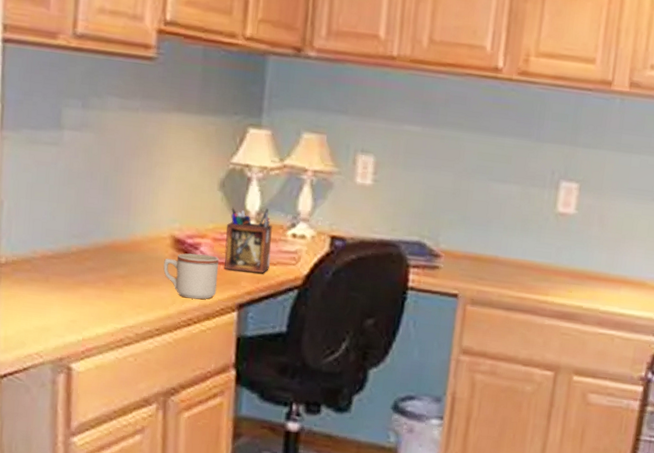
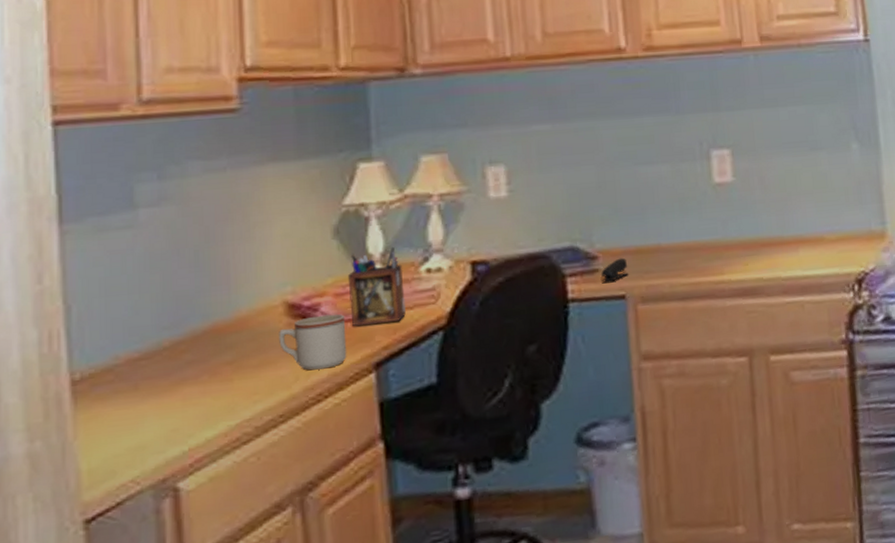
stapler: none [440,261,465,280] -> present [601,258,629,283]

